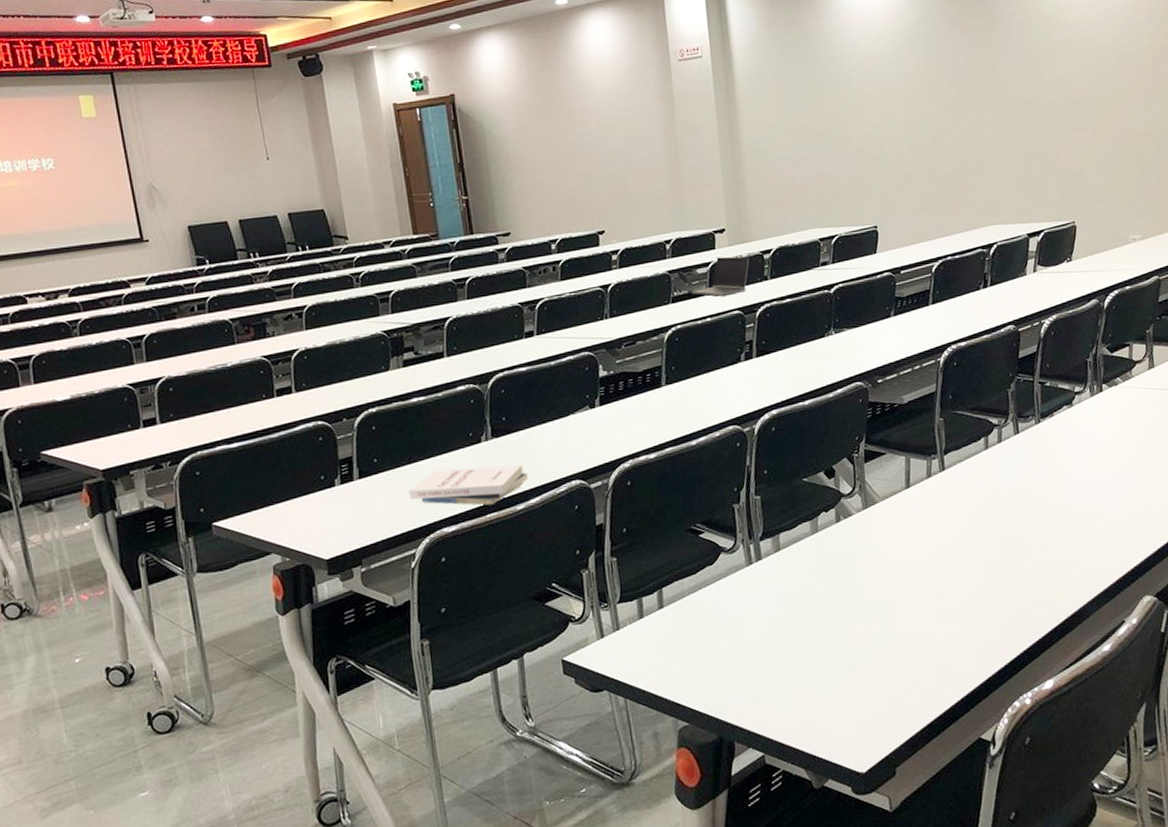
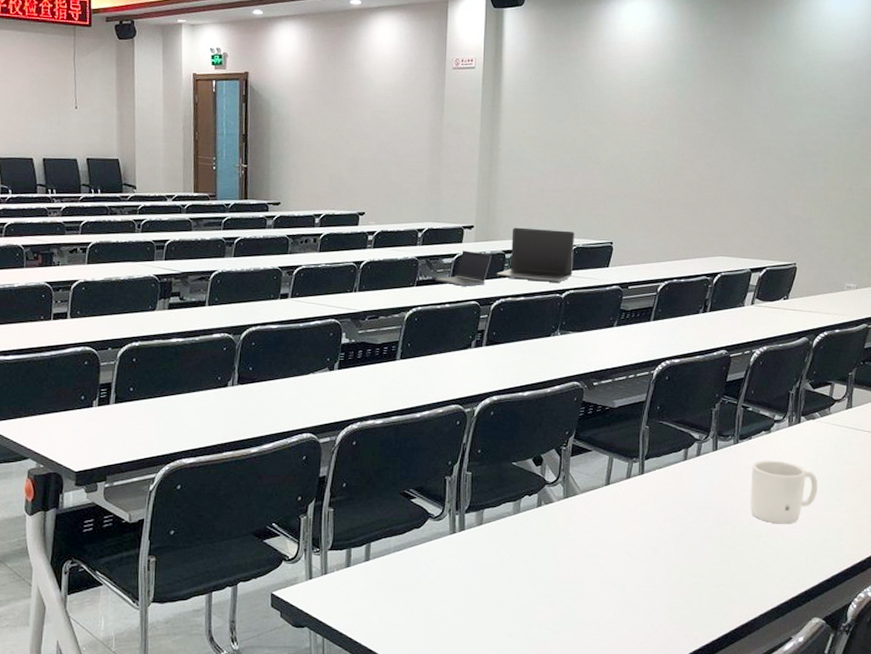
books: present [408,464,528,505] -> none [156,406,265,444]
laptop computer: none [757,220,839,281] -> present [496,227,575,282]
mug: none [1058,434,1131,503] -> present [750,460,817,524]

